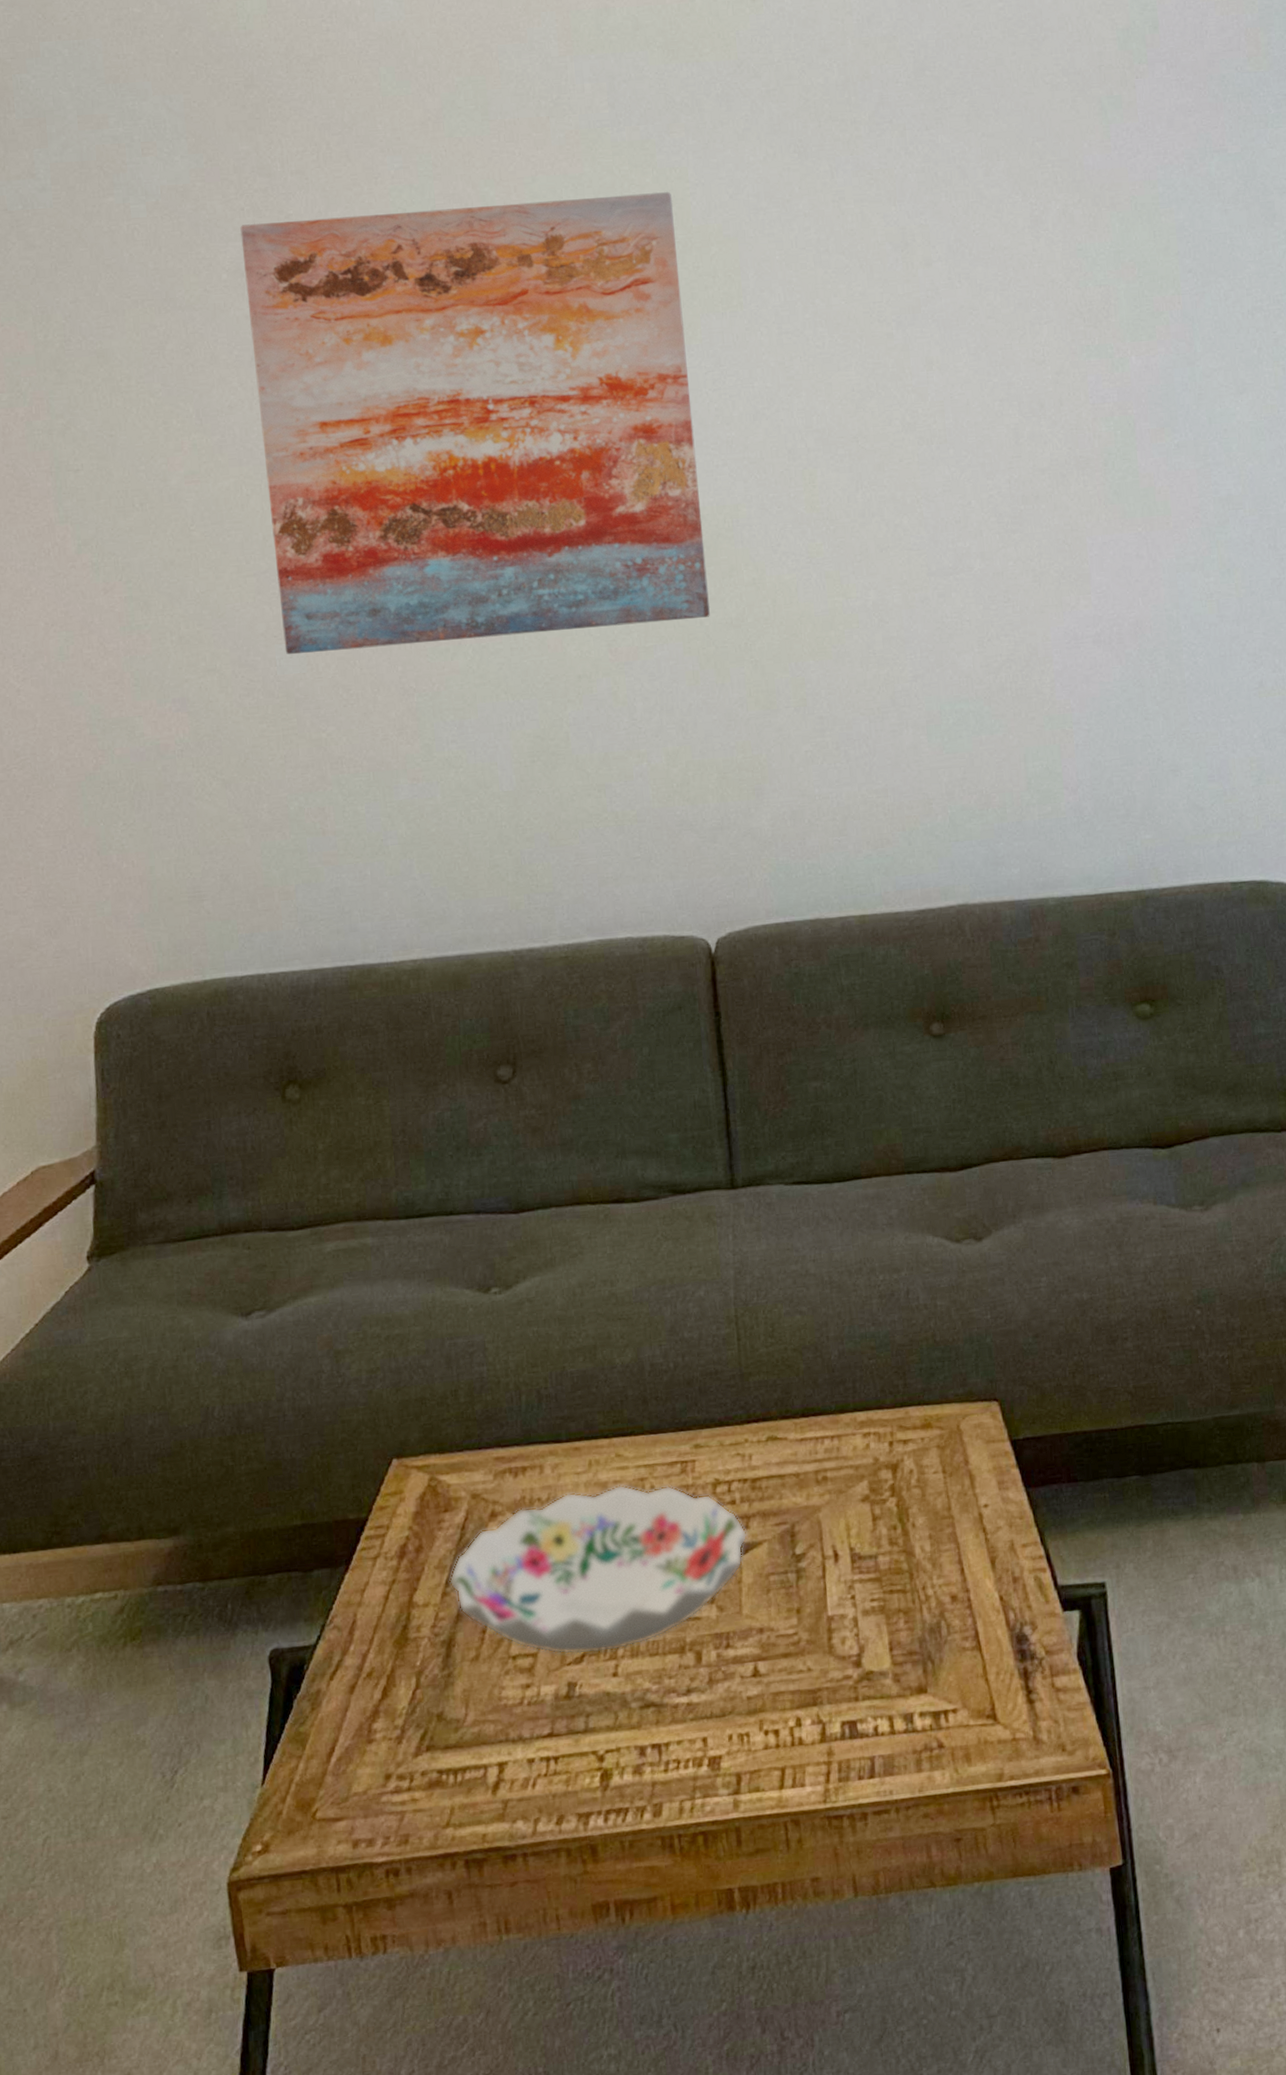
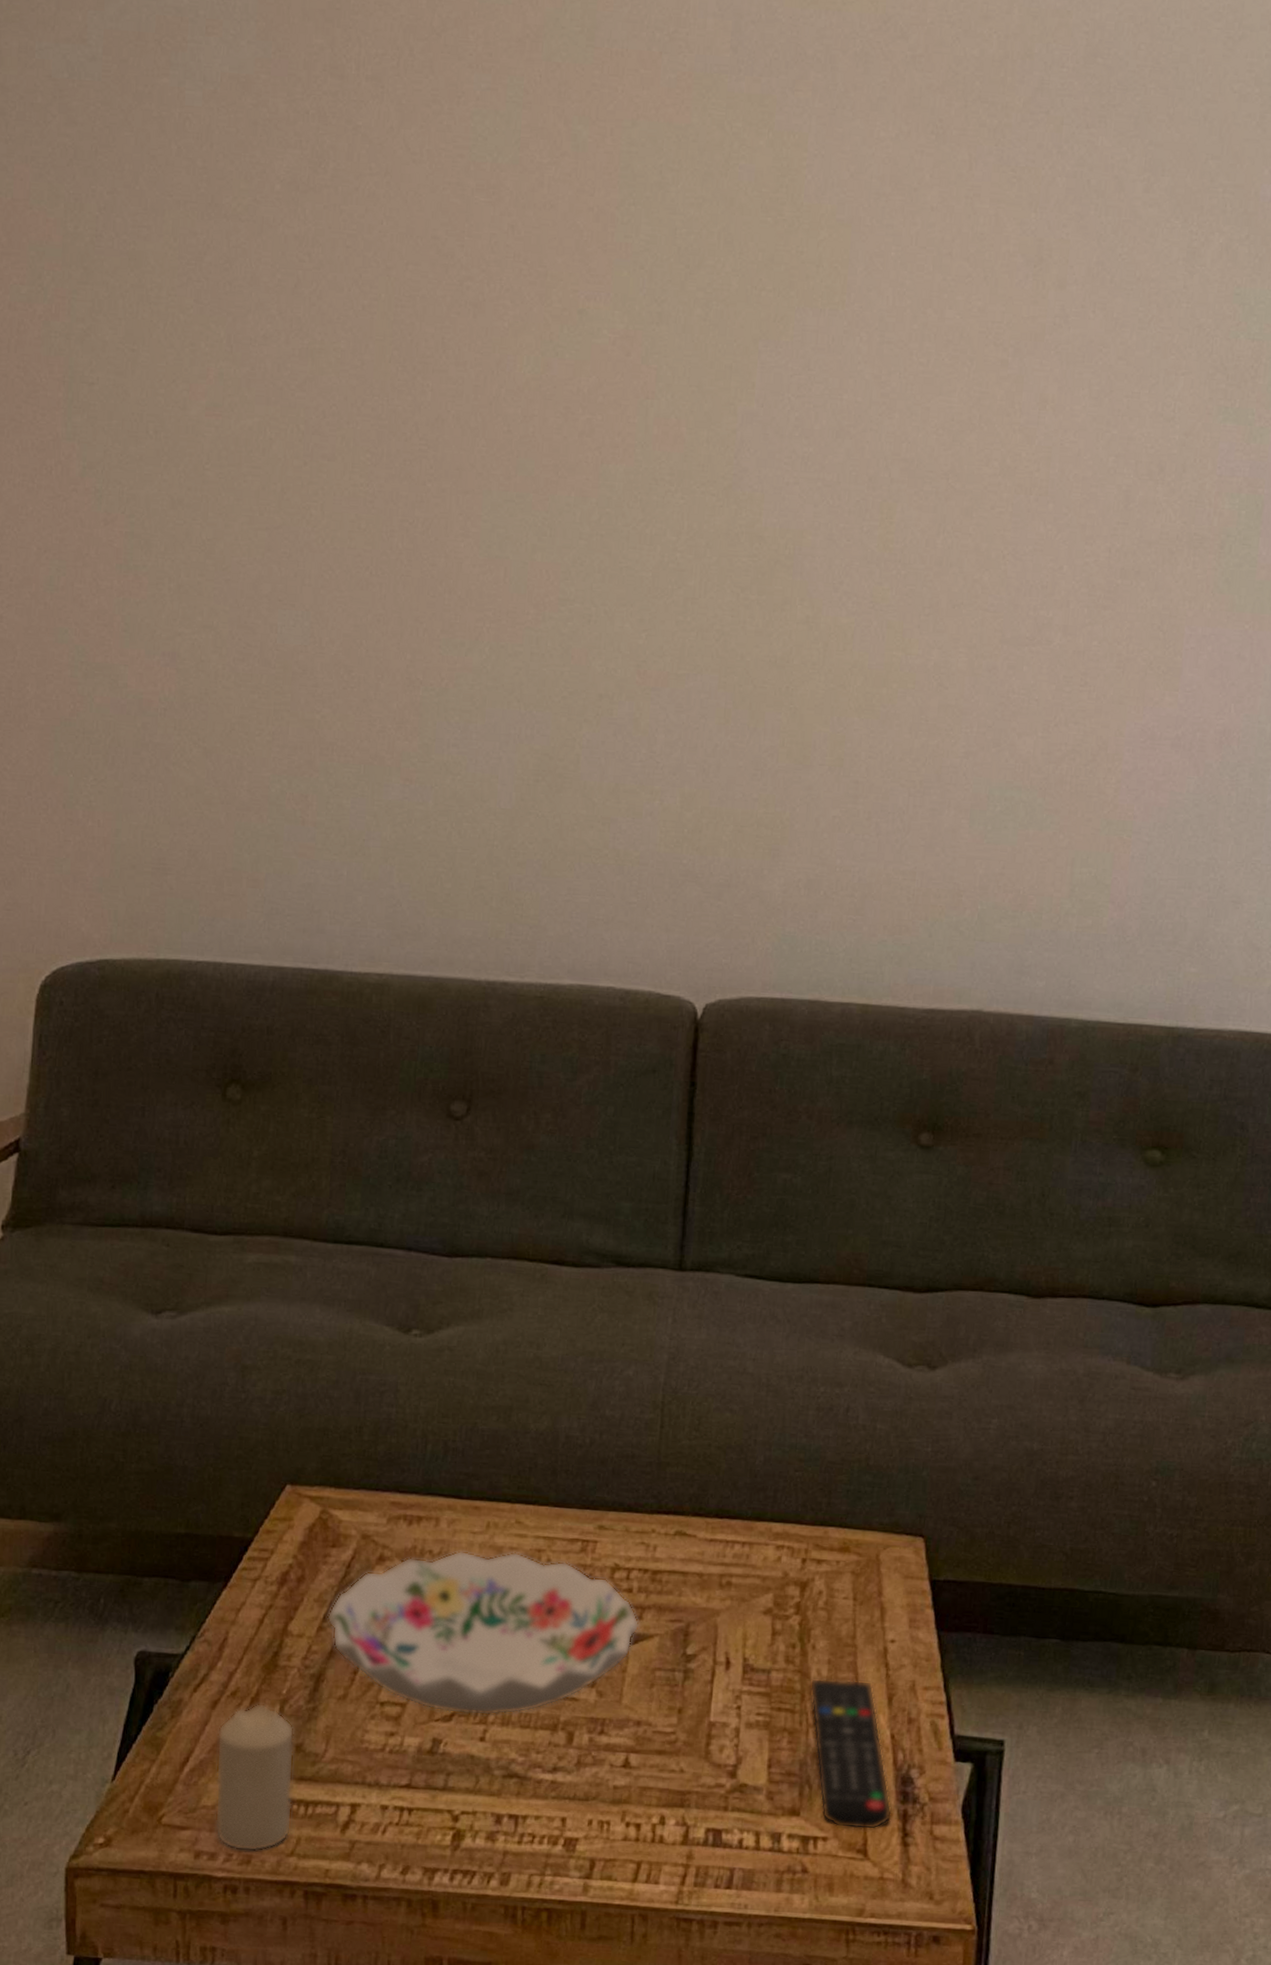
wall art: present [240,191,711,655] -> none [288,130,785,652]
candle: none [359,1679,444,1832] -> present [215,1703,294,1852]
remote control: none [915,1548,1014,1697] -> present [809,1678,892,1830]

